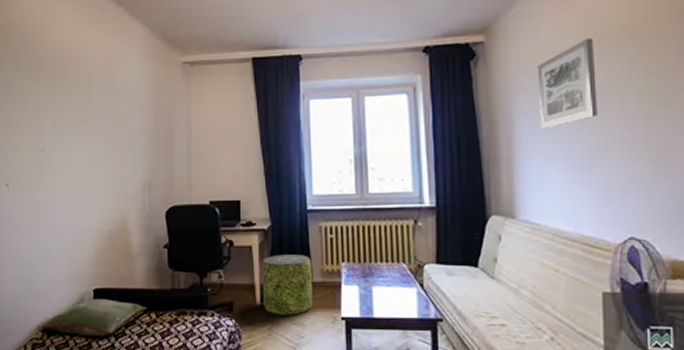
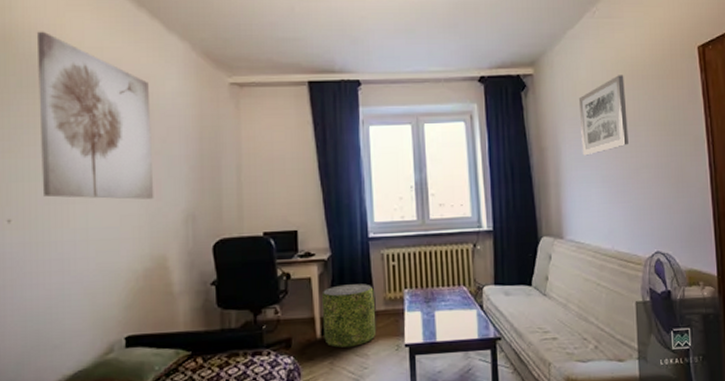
wall art: none [28,22,118,168] -> present [36,31,154,199]

